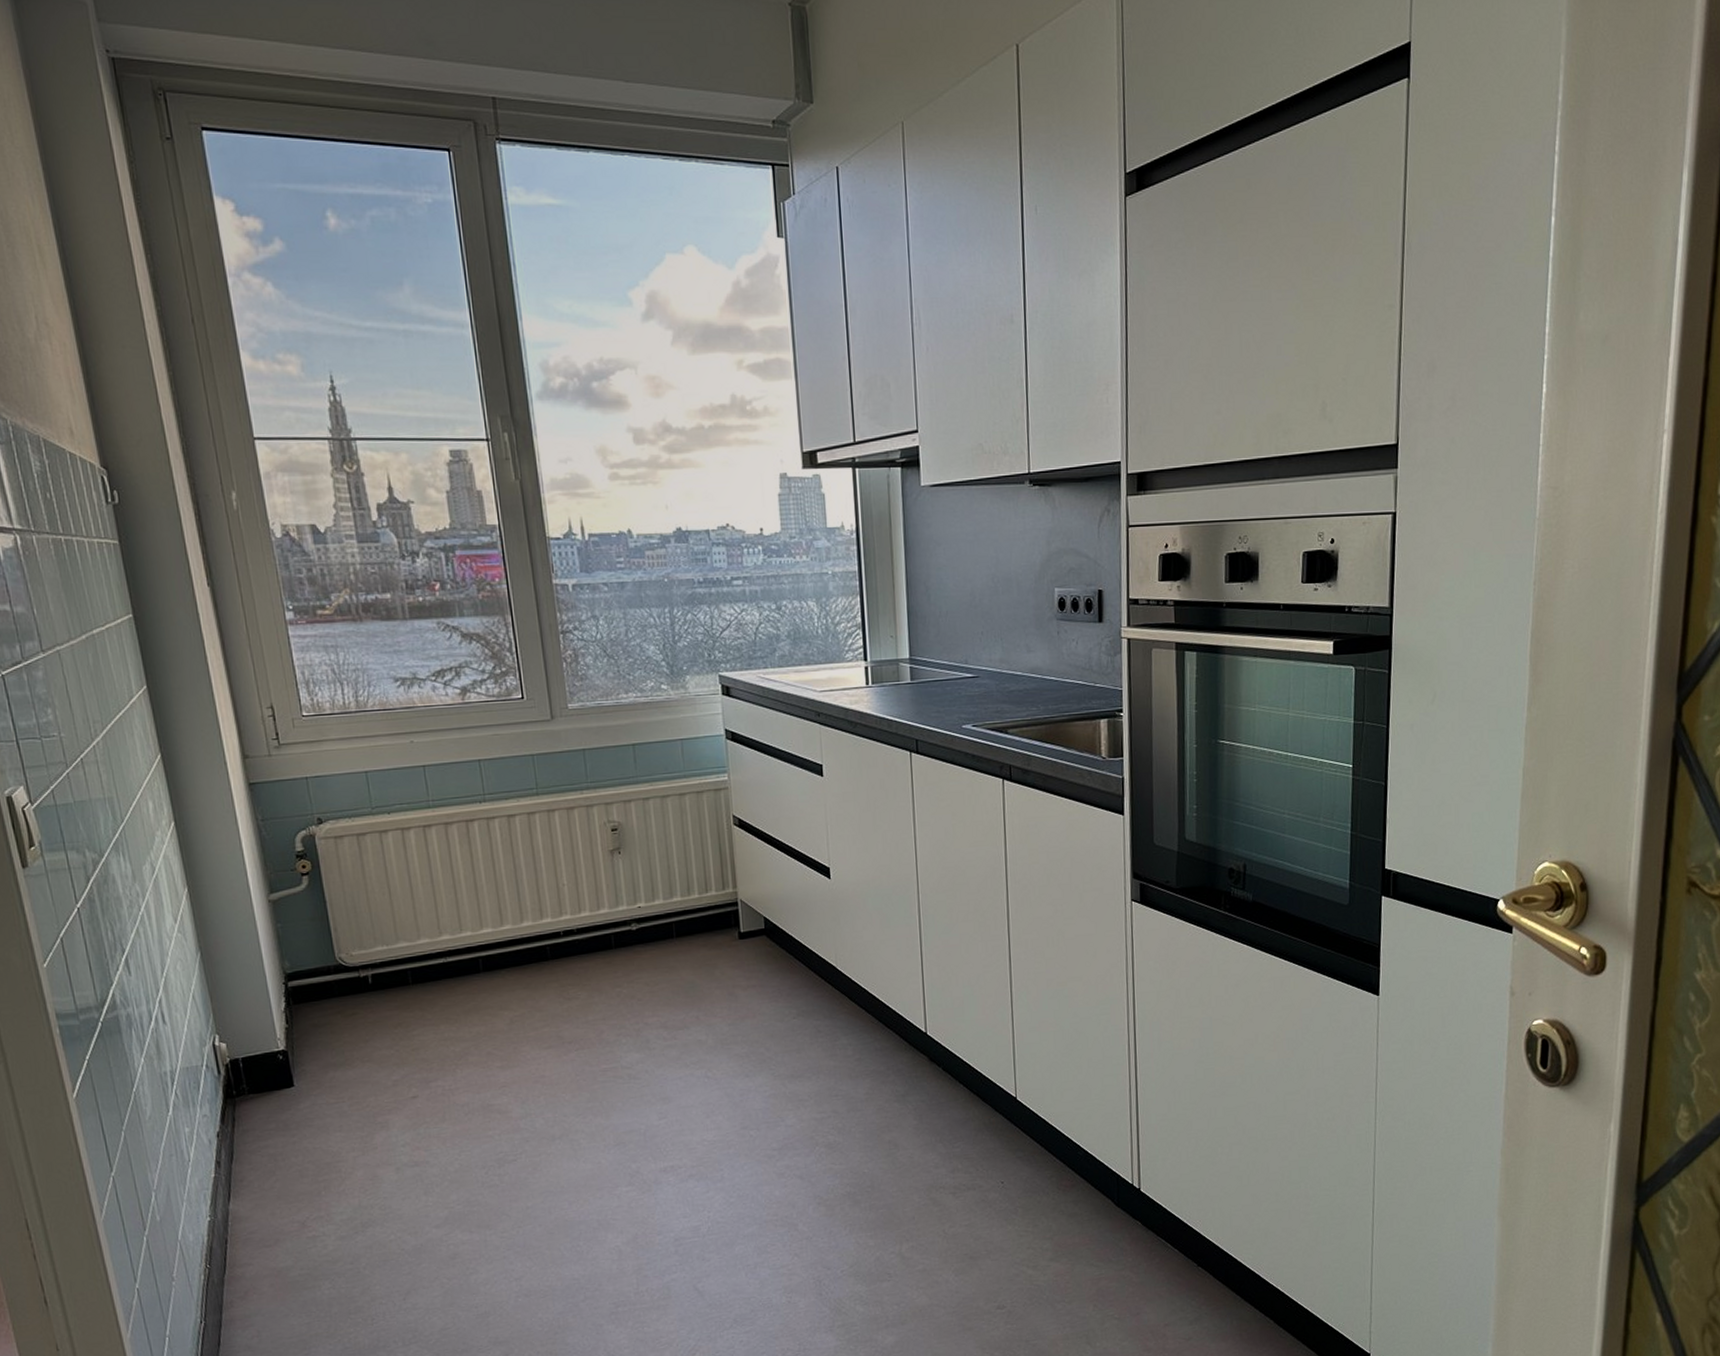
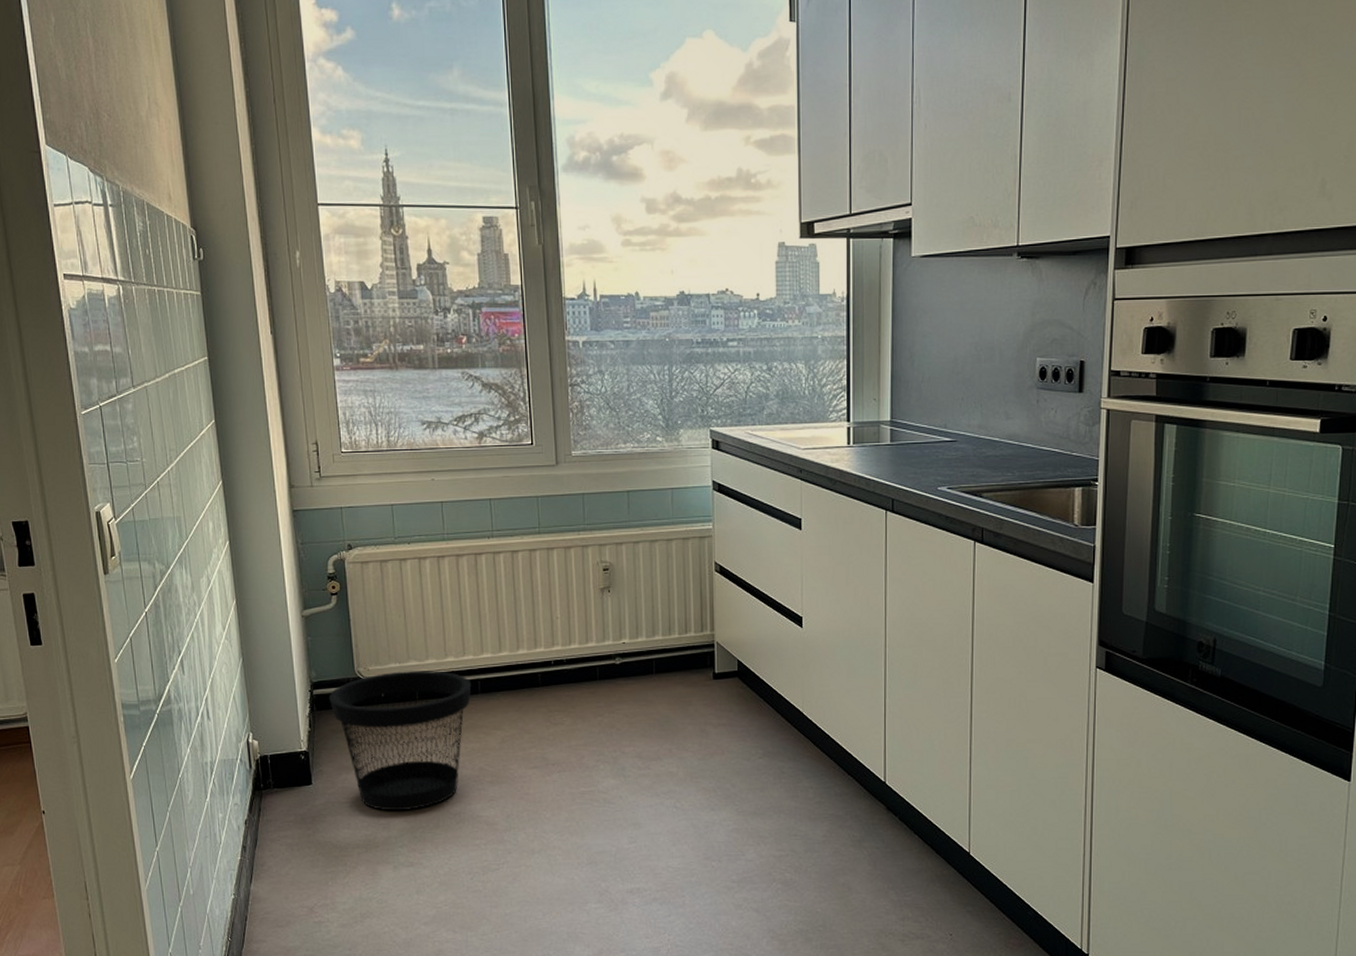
wastebasket: none [306,950,472,1108] -> present [328,670,472,811]

